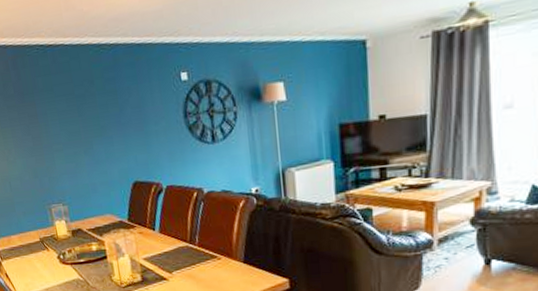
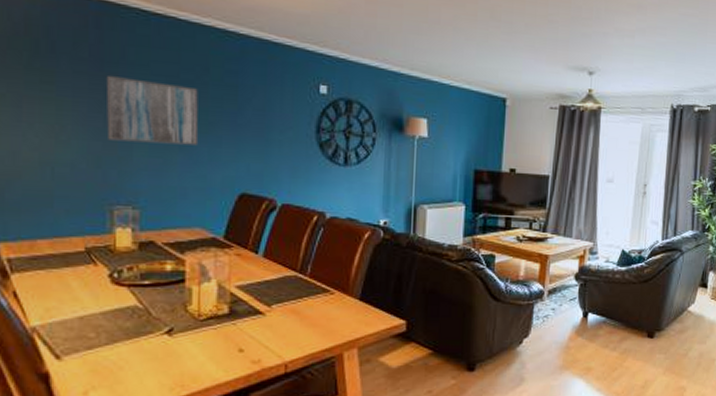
wall art: none [27,100,97,155] -> present [105,76,199,145]

